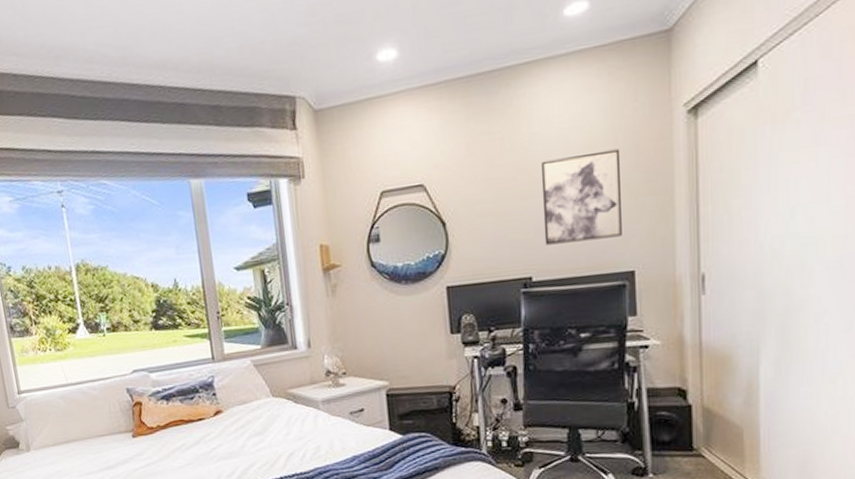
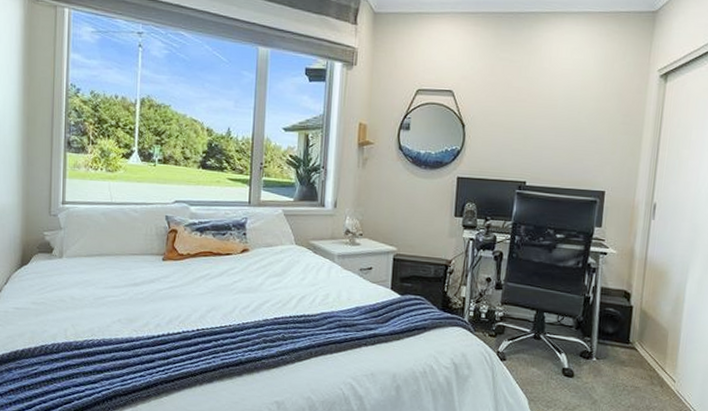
wall art: present [540,148,622,246] -> none [540,91,606,162]

